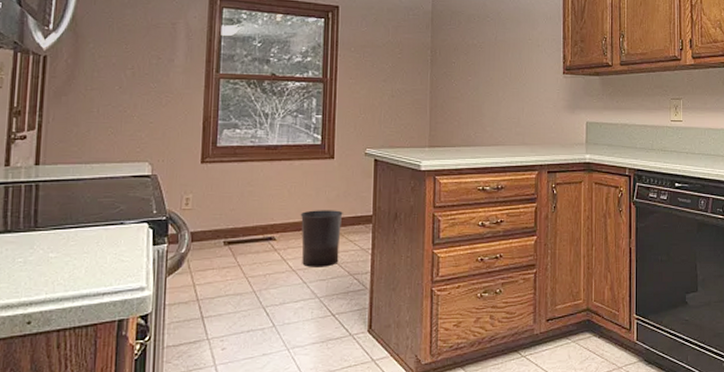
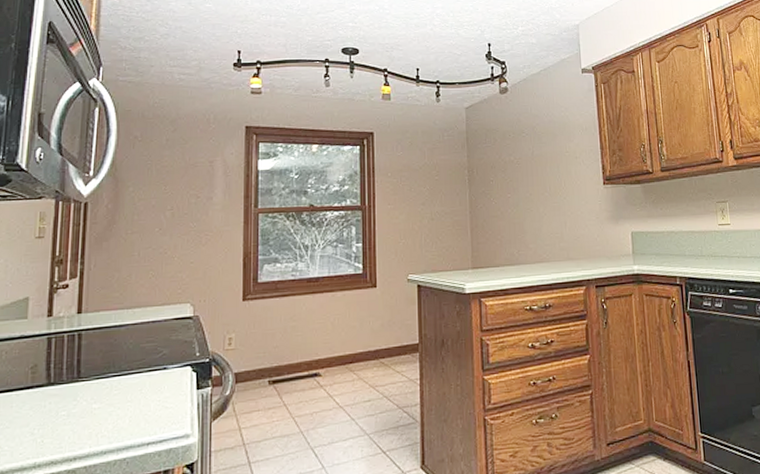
waste bin: present [300,210,343,267] -> none [345,340,389,403]

